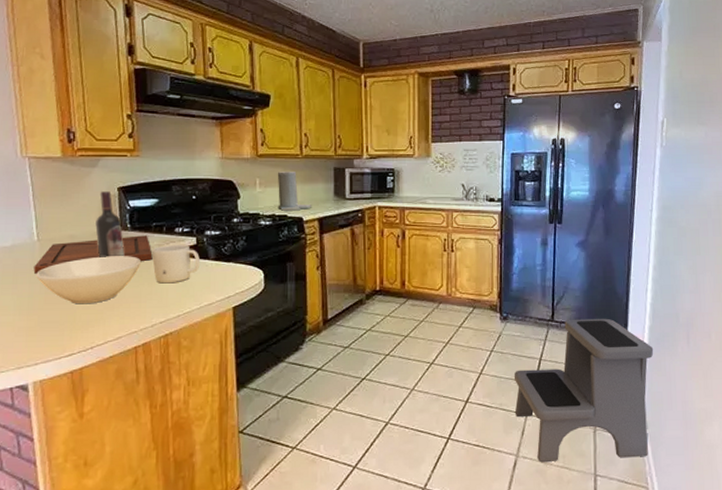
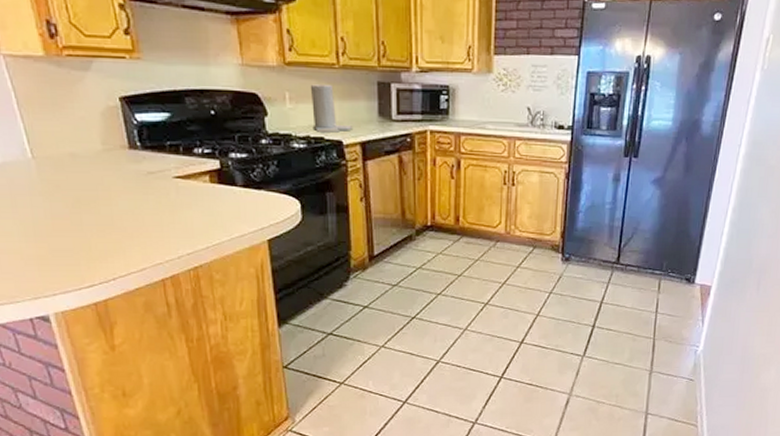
cutting board: present [33,235,153,274] -> none [33,156,171,196]
bowl: present [36,256,142,305] -> none [37,178,159,232]
wine bottle: present [95,191,125,257] -> none [98,101,138,180]
mug: present [151,244,200,284] -> none [168,167,226,212]
step stool: present [513,318,654,462] -> none [570,262,721,400]

